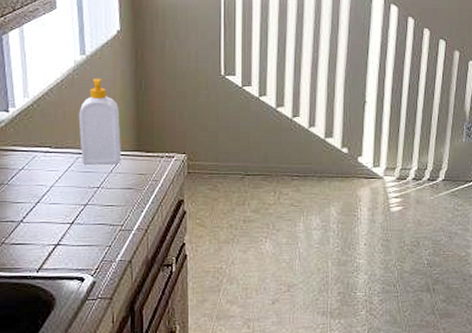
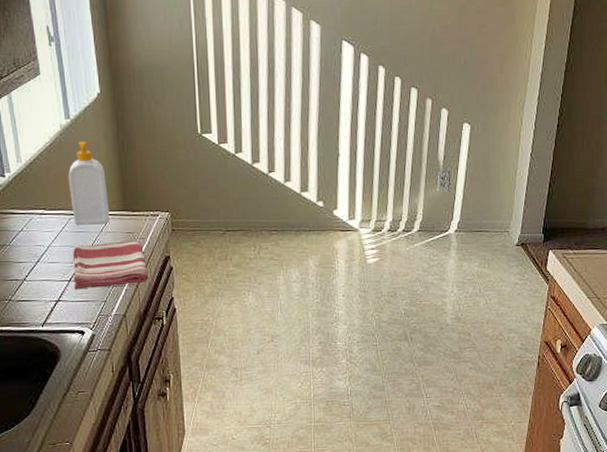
dish towel: none [76,183,160,233] -> present [72,240,149,290]

